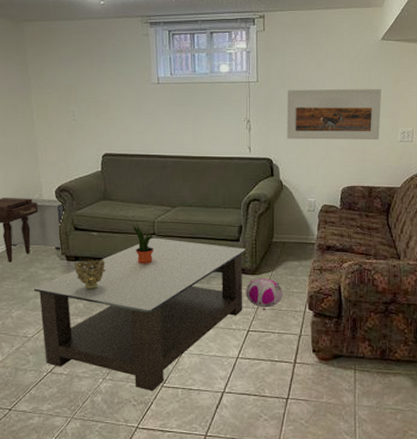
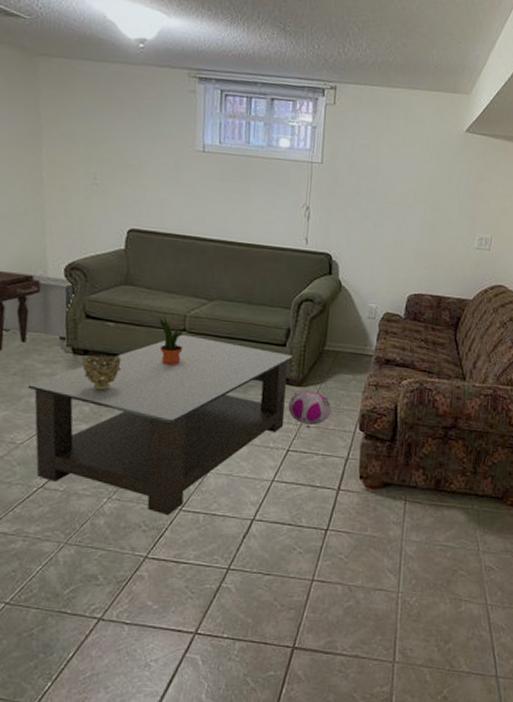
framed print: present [287,89,381,140] -> none [350,176,461,245]

